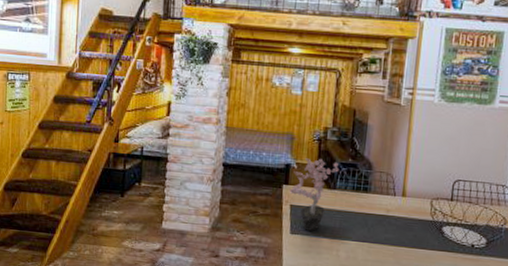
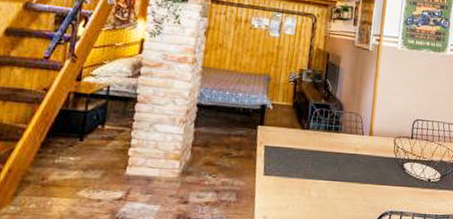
potted plant: present [289,158,339,231] -> none [264,99,313,172]

